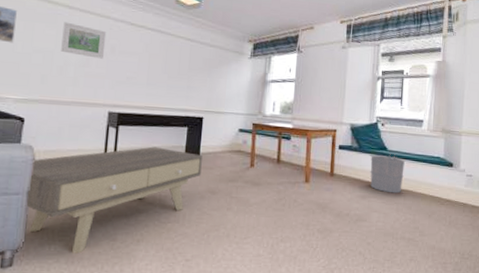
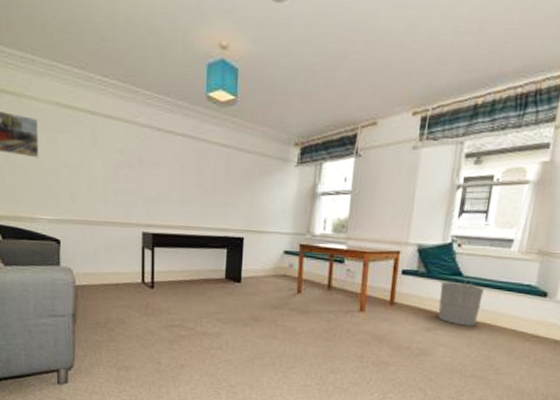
coffee table: present [24,146,202,254] -> none [71,270,244,375]
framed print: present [61,21,107,59] -> none [86,130,133,173]

